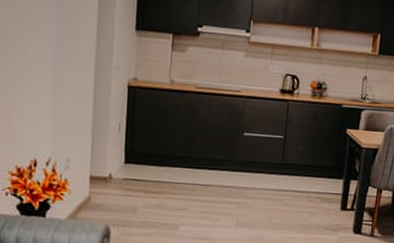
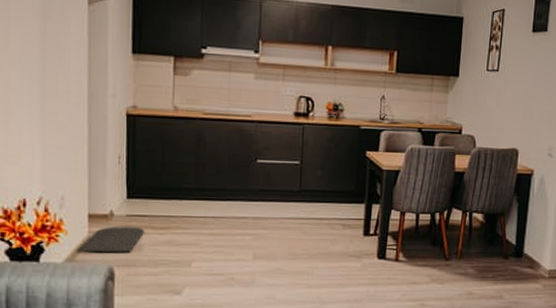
door mat: none [78,188,138,213] -> present [76,226,144,253]

